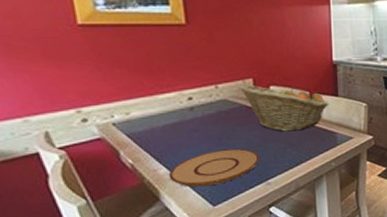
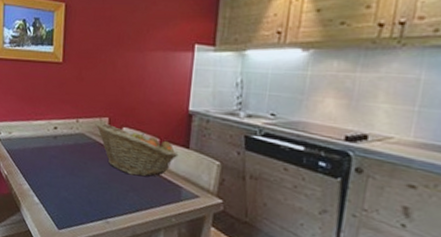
plate: present [168,148,260,188] -> none [29,178,104,211]

